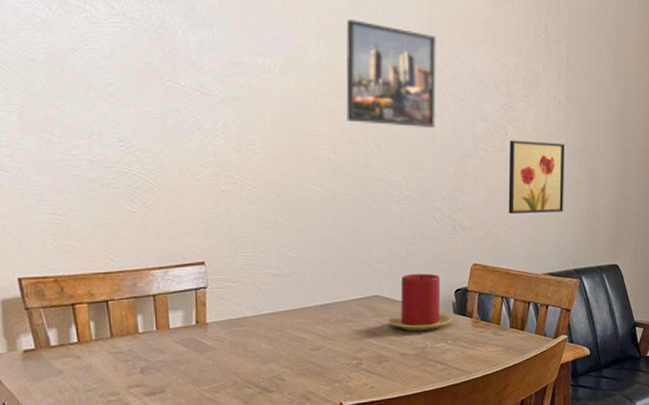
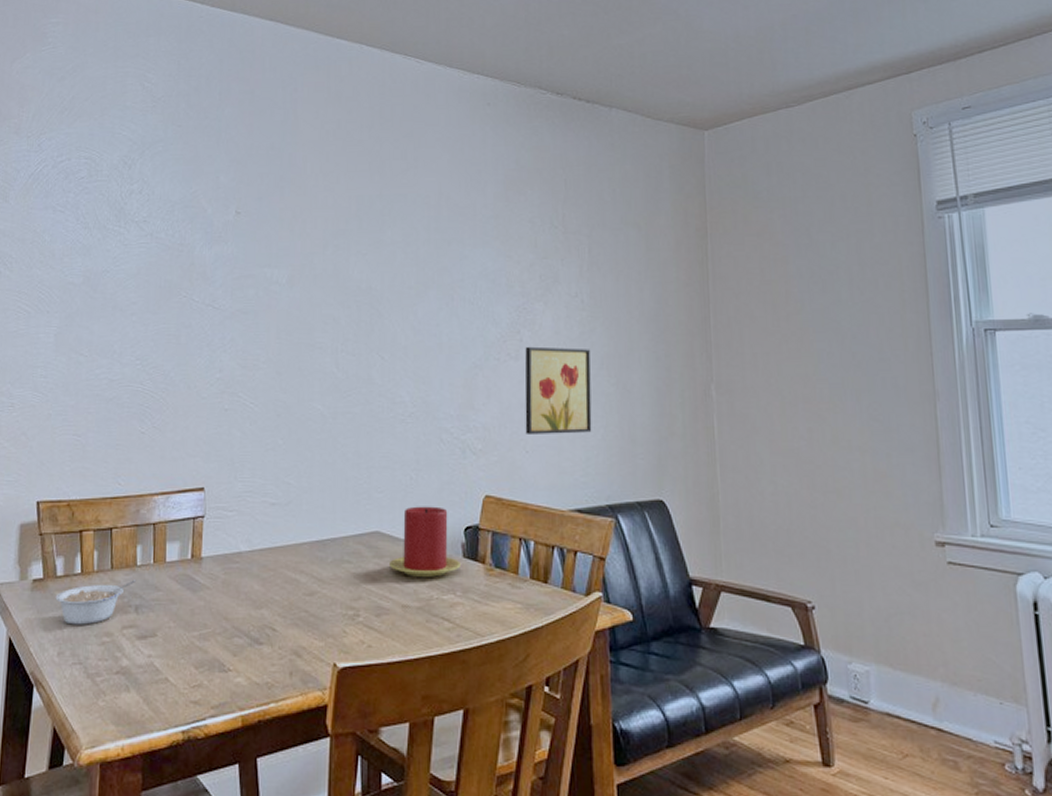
legume: none [51,345,140,388] -> present [55,580,137,625]
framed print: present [345,19,437,129] -> none [350,224,445,337]

